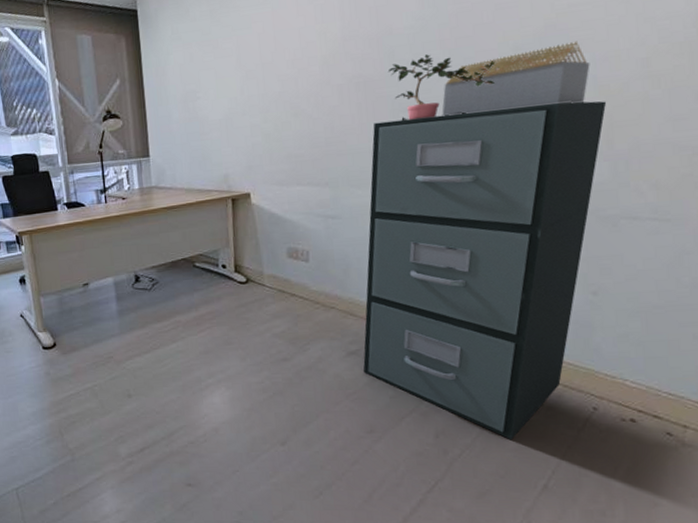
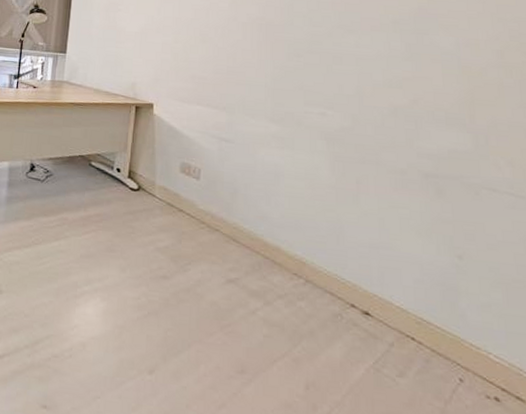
filing cabinet: present [363,101,607,440] -> none [239,61,469,404]
potted plant: present [387,54,496,121] -> none [286,12,378,69]
architectural model: present [442,40,590,116] -> none [330,25,455,79]

